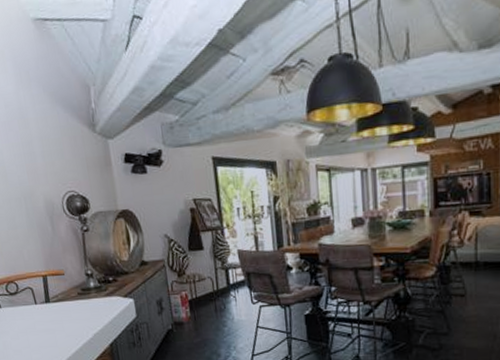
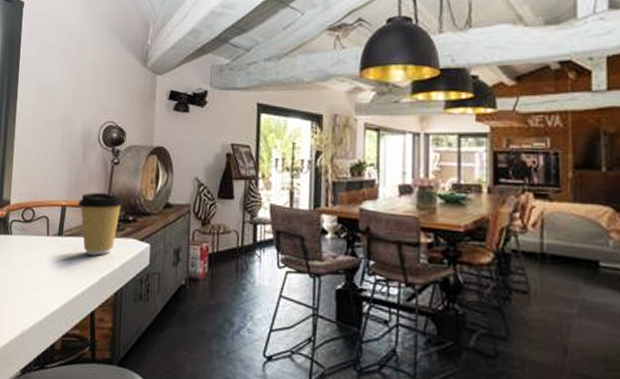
coffee cup: none [57,258,103,316] -> present [77,192,125,256]

